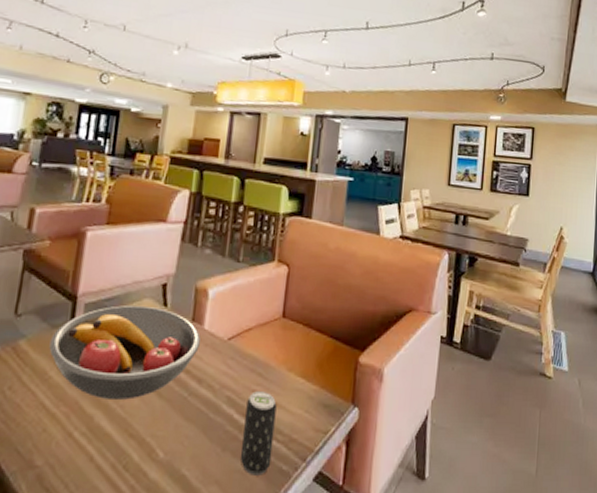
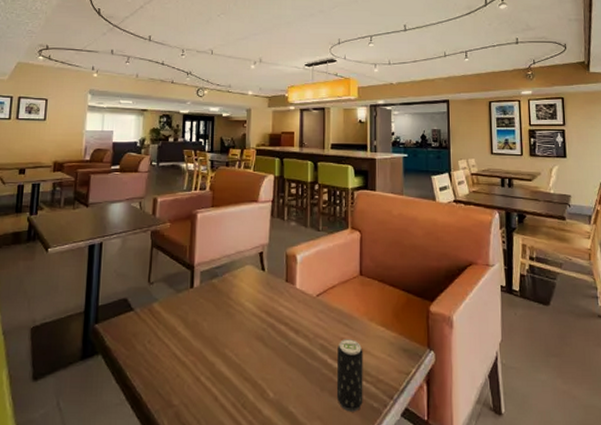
fruit bowl: present [49,305,200,400] -> none [176,270,294,349]

